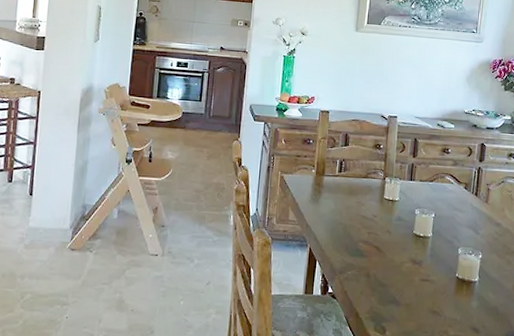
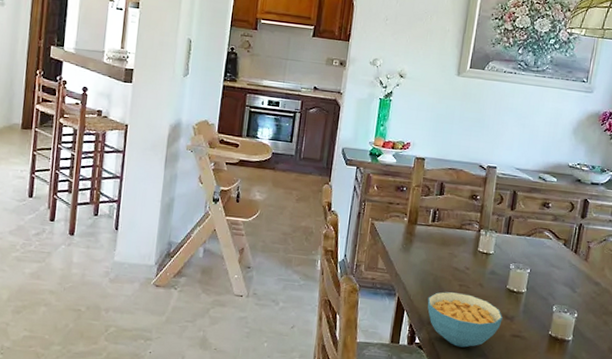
cereal bowl: none [338,239,411,295] -> present [427,291,503,348]

